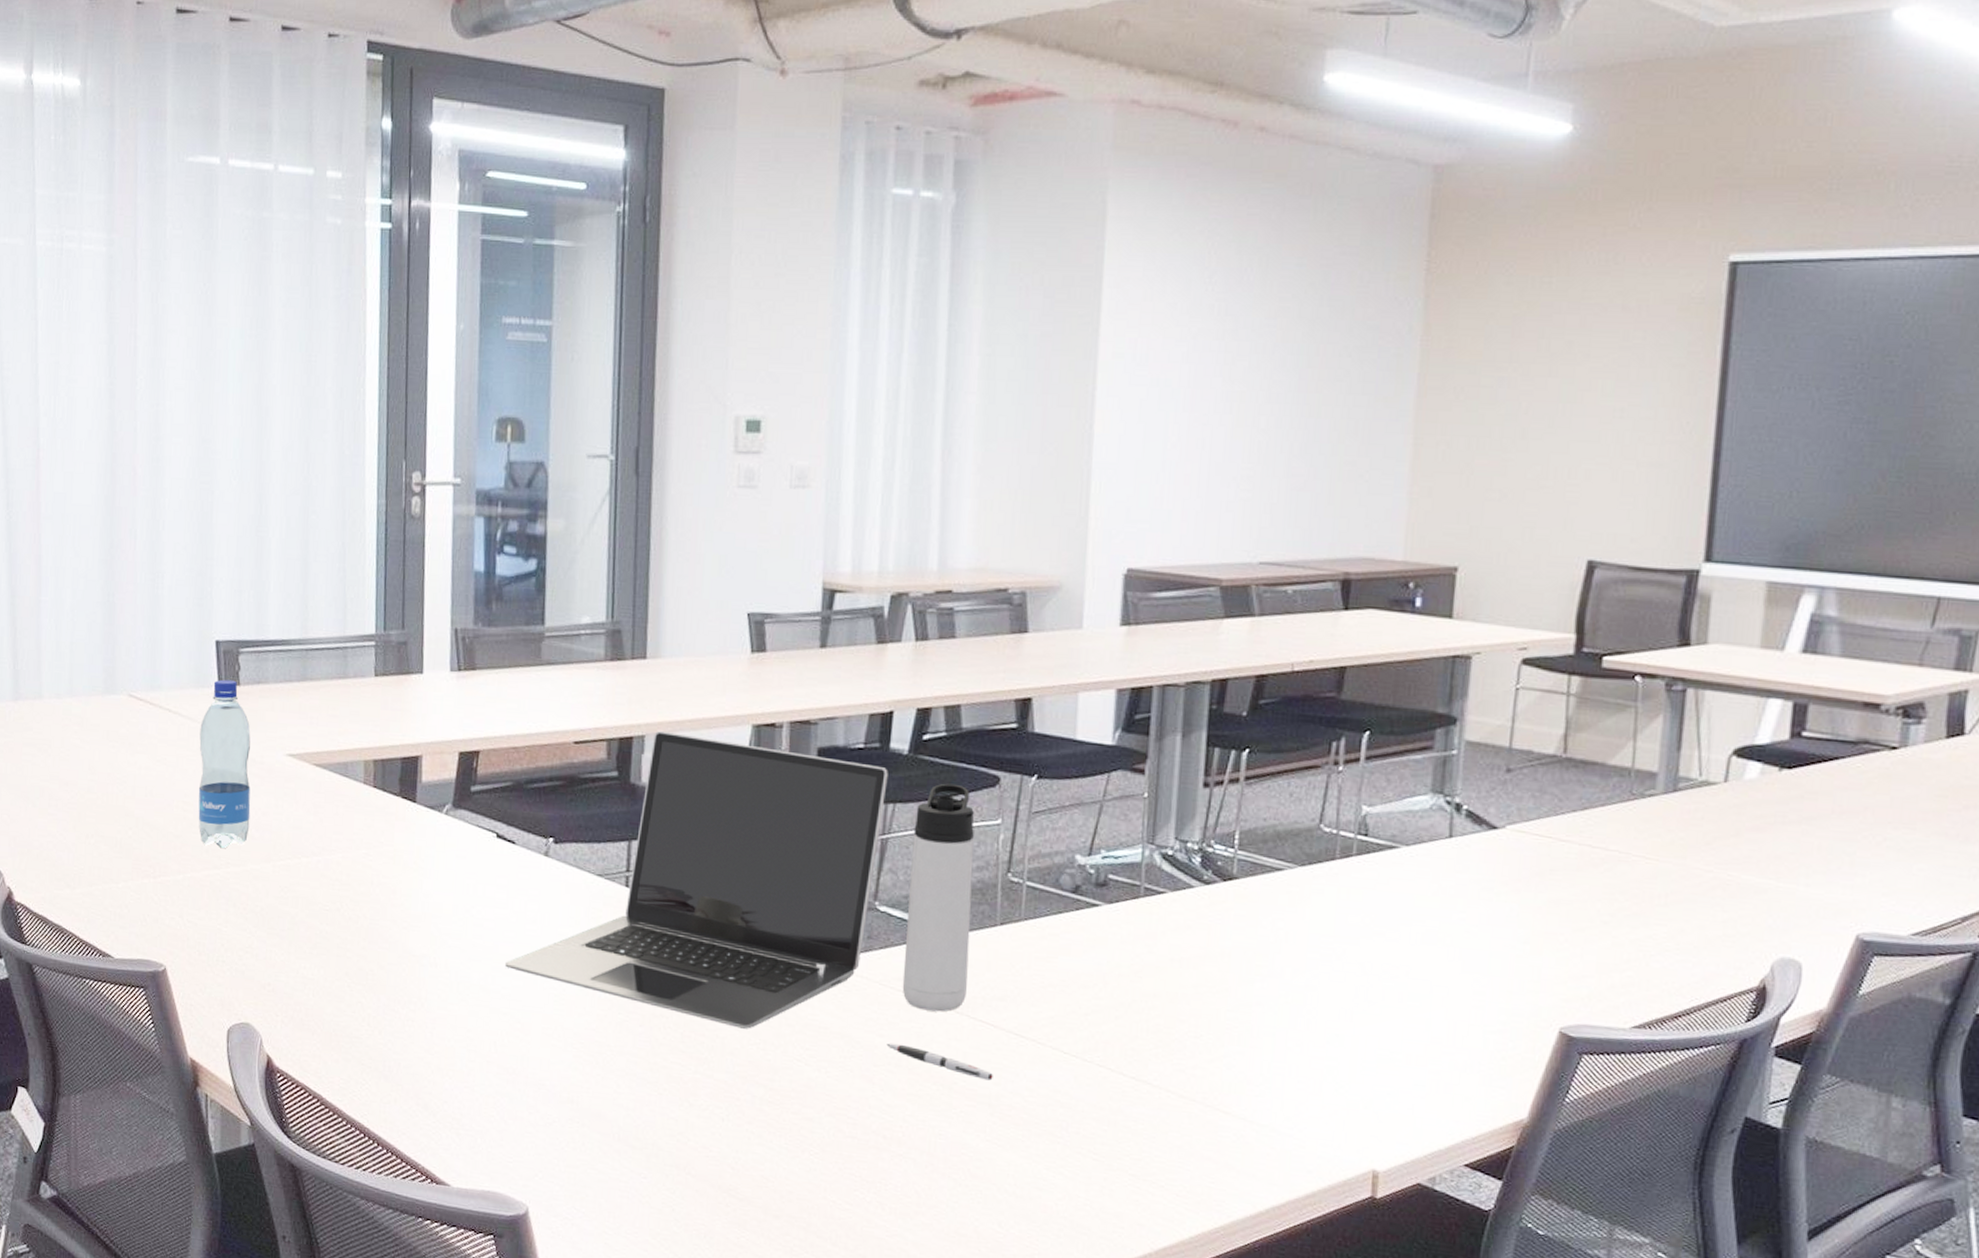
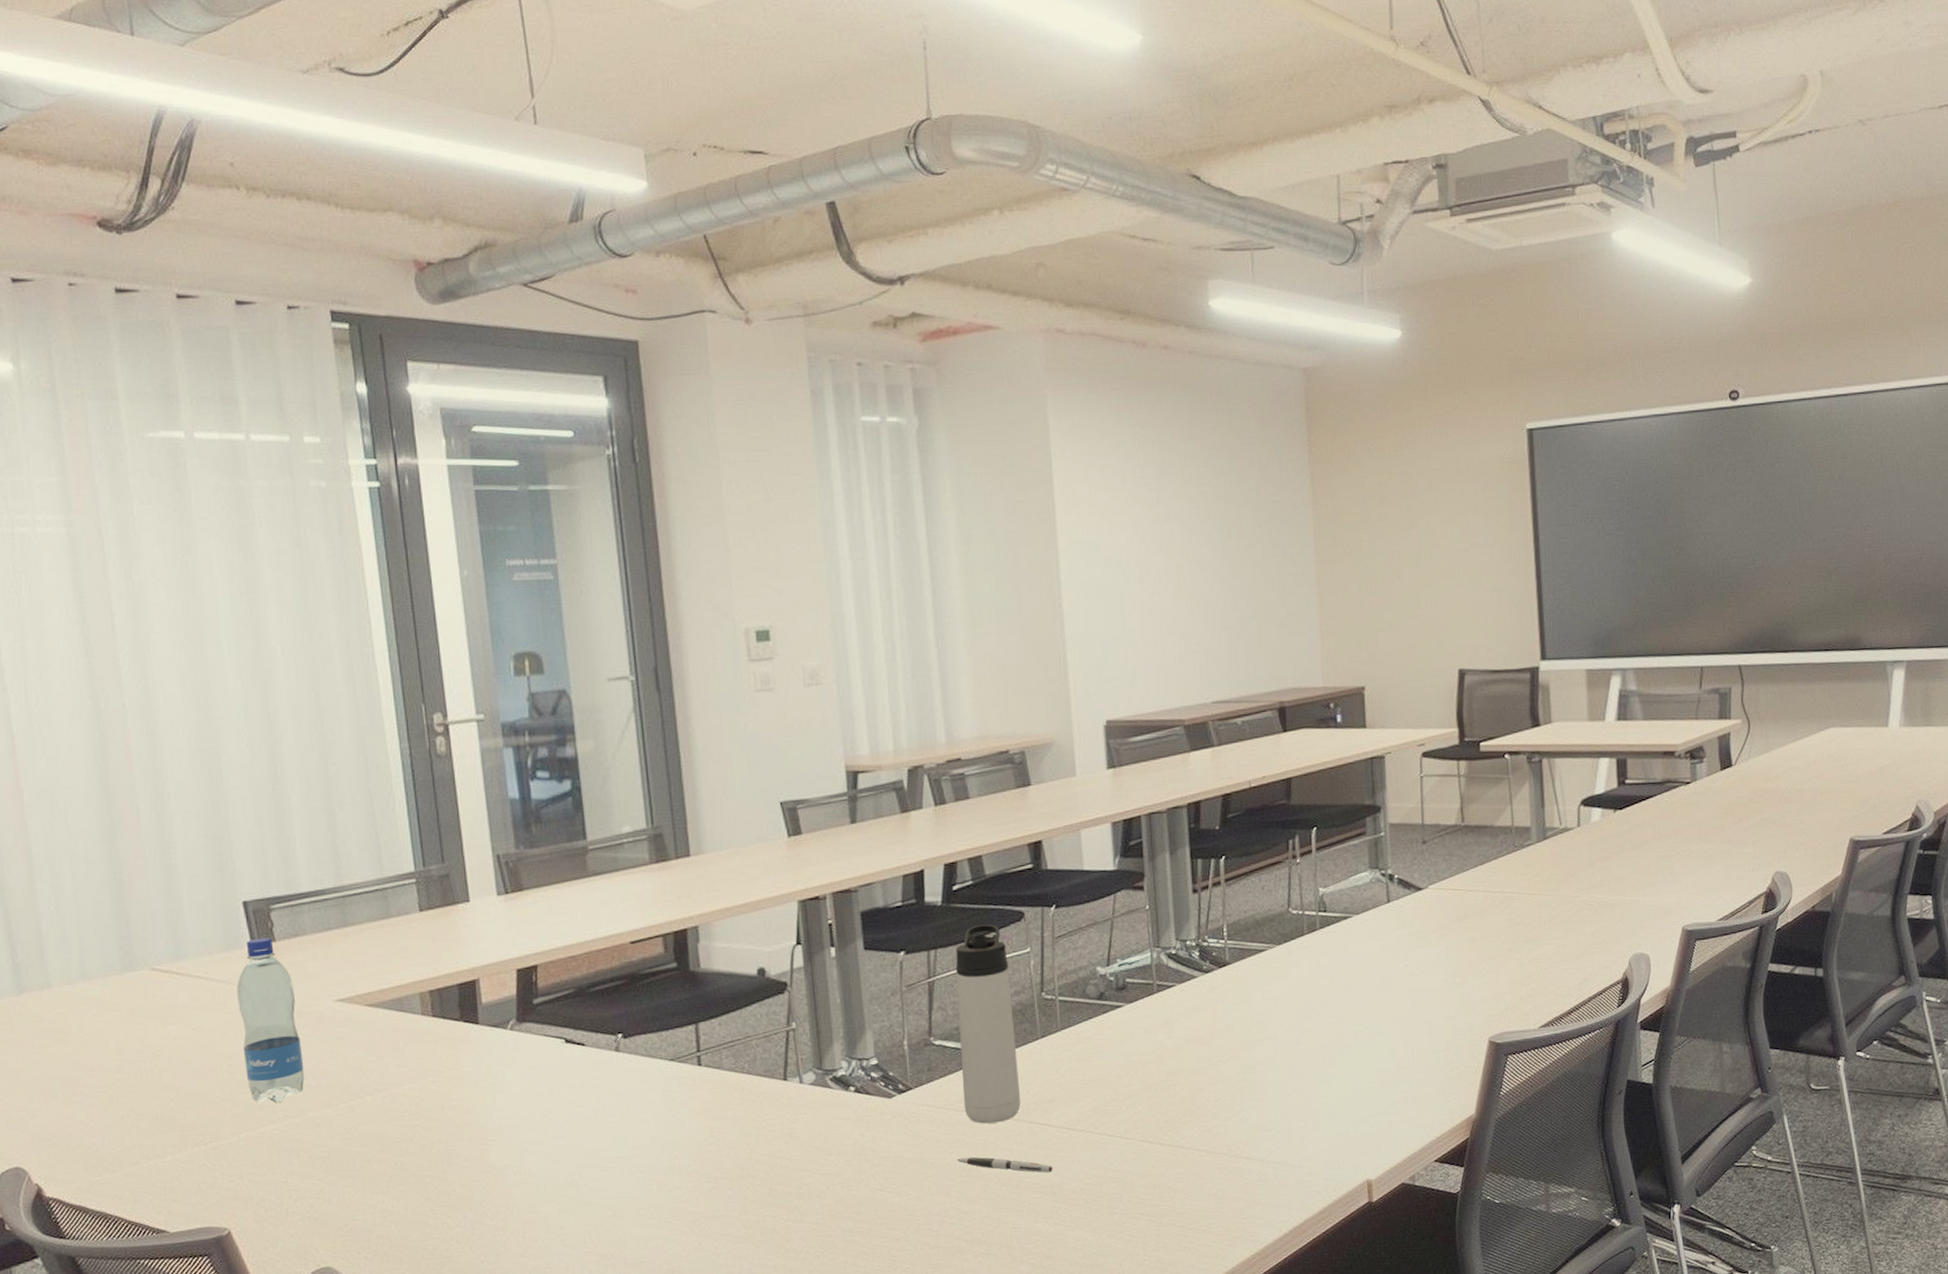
laptop: present [505,730,888,1029] -> none [590,919,927,1173]

